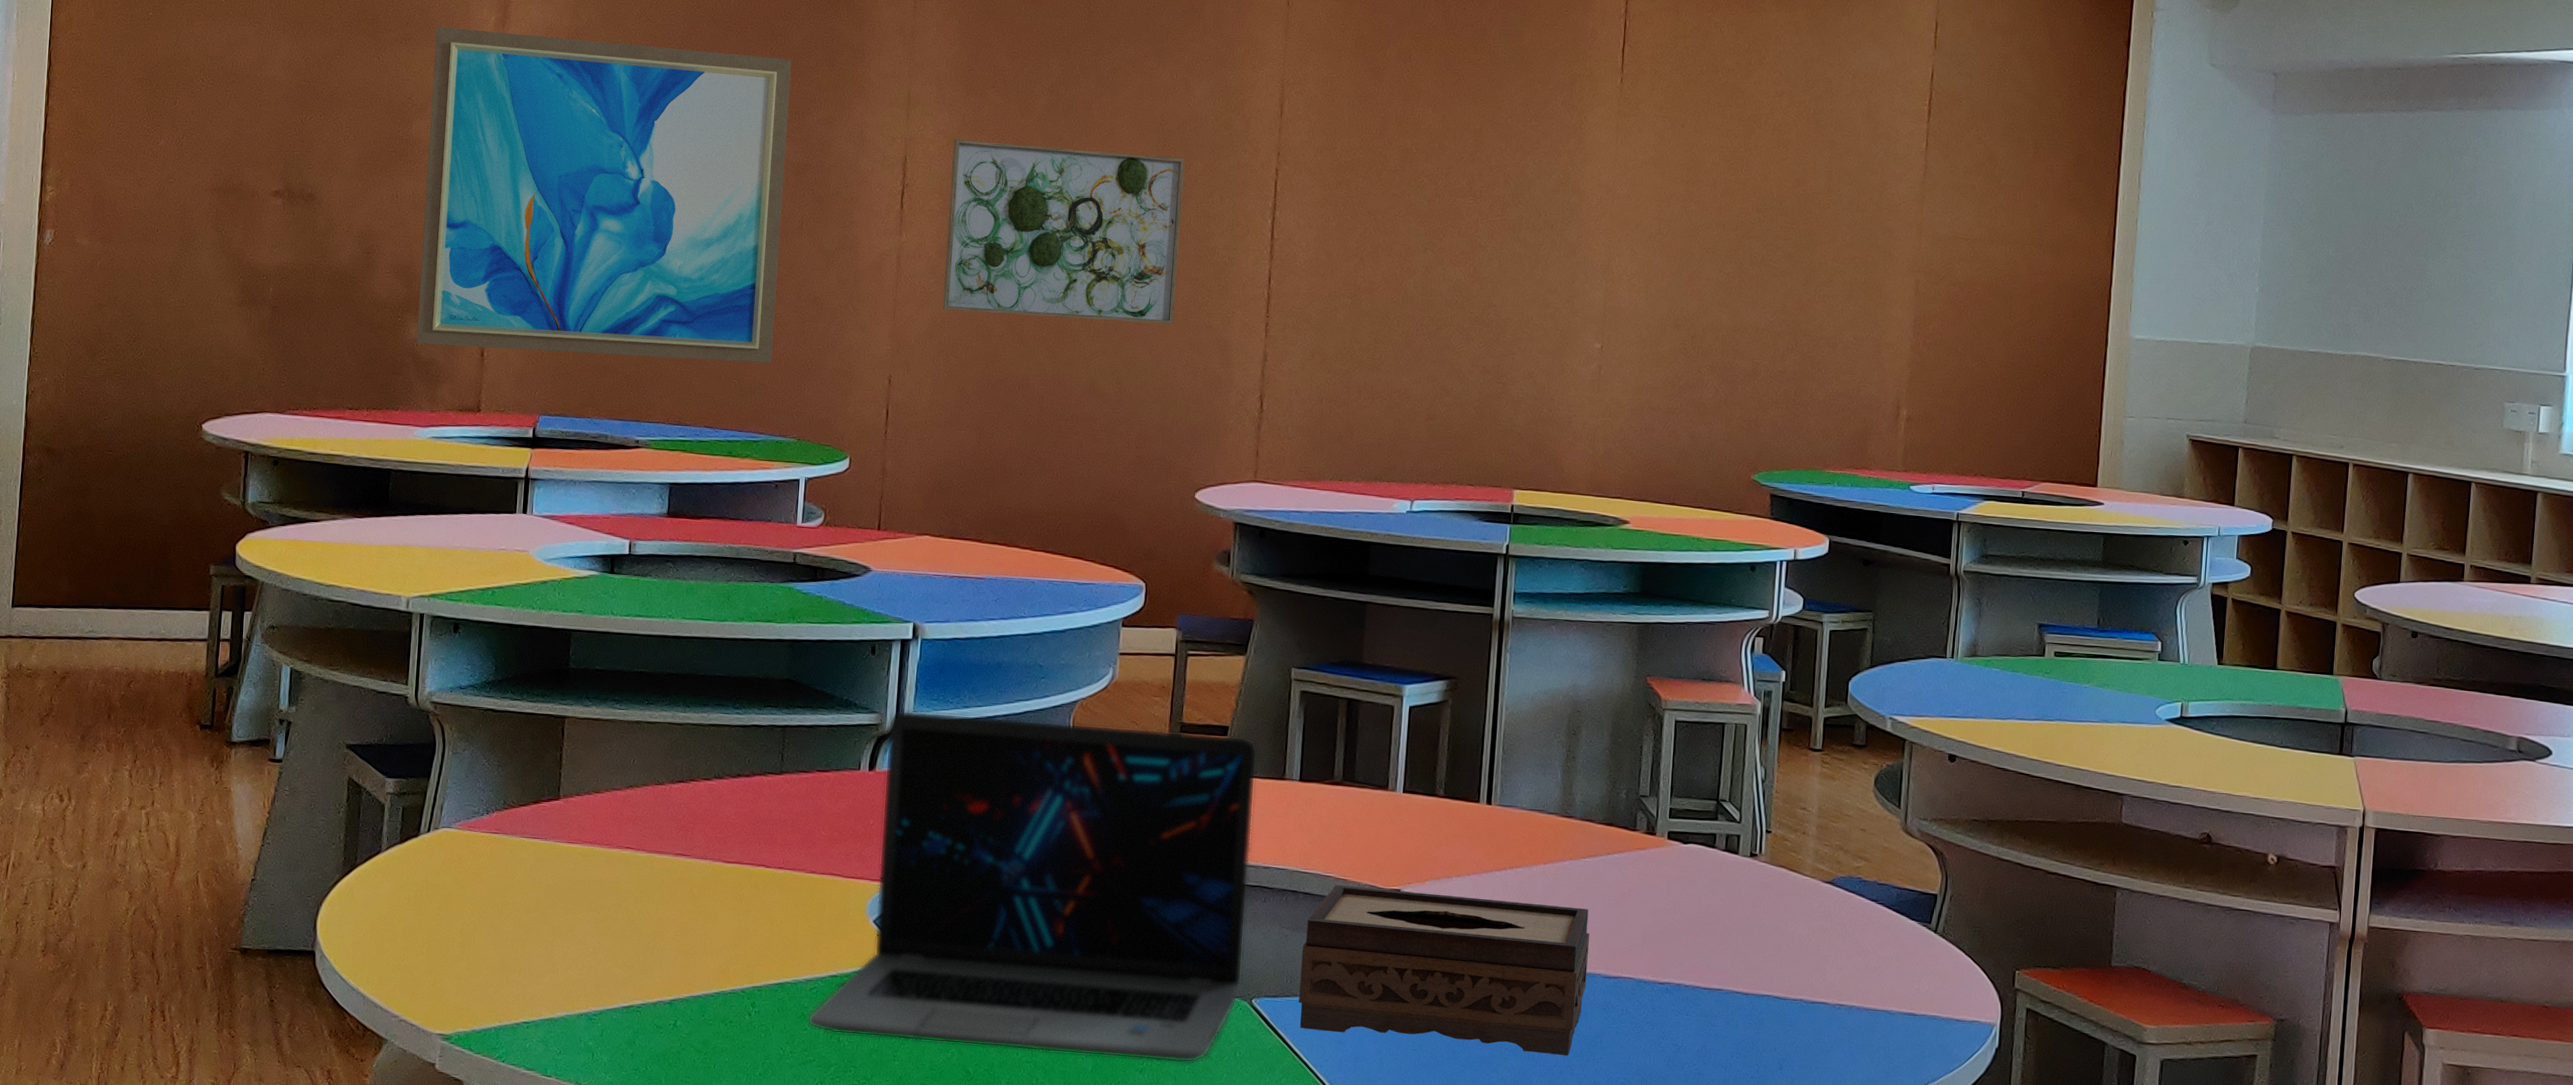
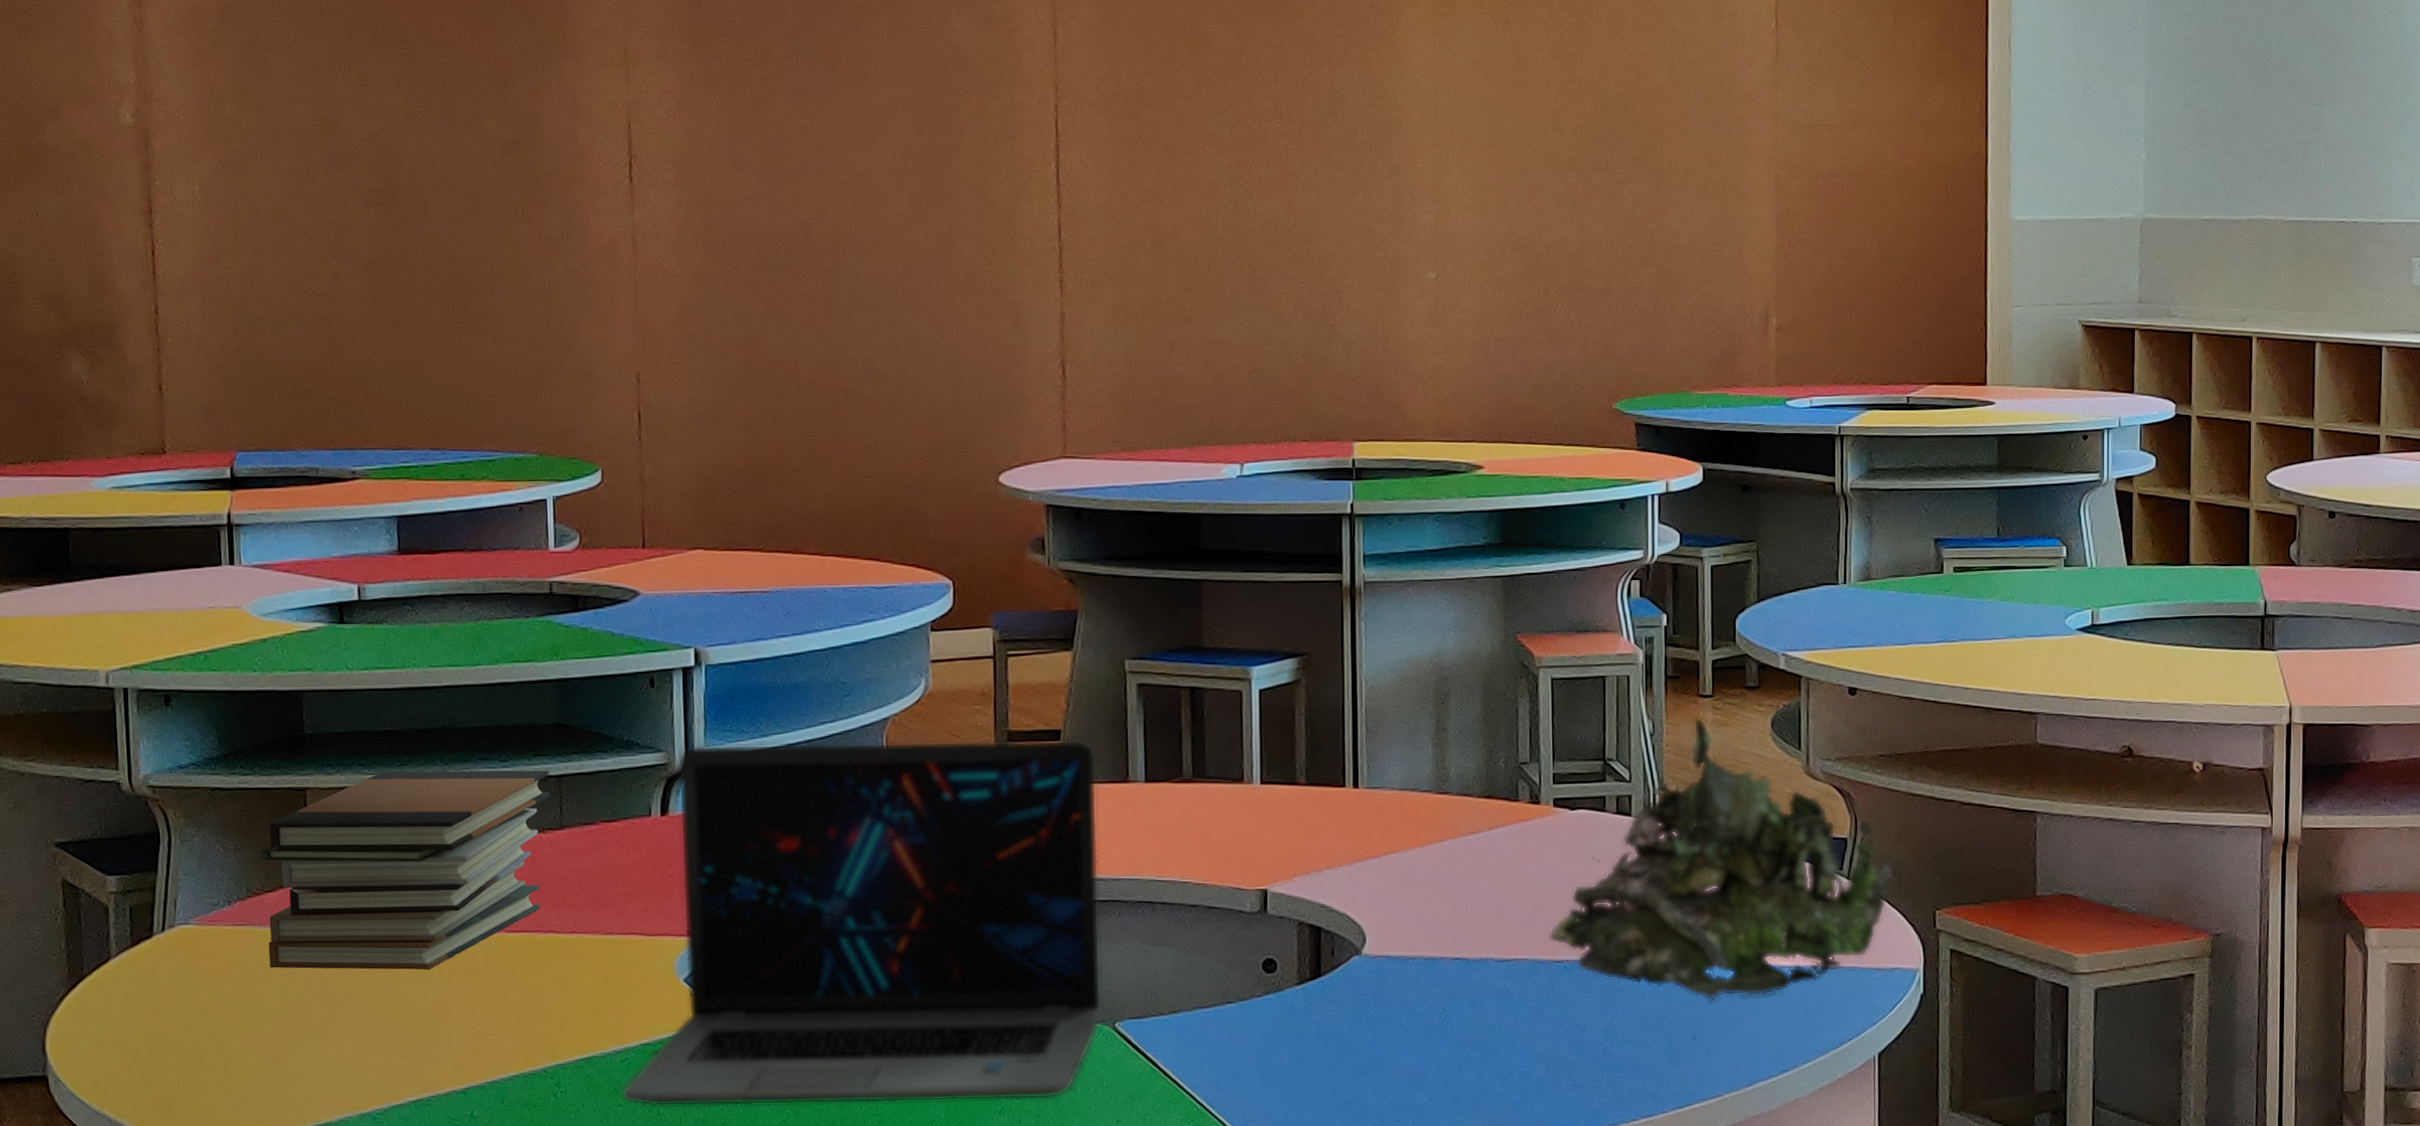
wall art: present [416,26,792,363] -> none [60,12,499,382]
book stack: none [515,707,776,889] -> present [261,770,550,970]
wall art: present [942,139,1185,325] -> none [683,99,956,294]
tissue box: present [1299,884,1589,1055] -> none [1165,889,1478,1049]
plant: none [1653,769,1980,1035] -> present [1548,717,1895,1000]

